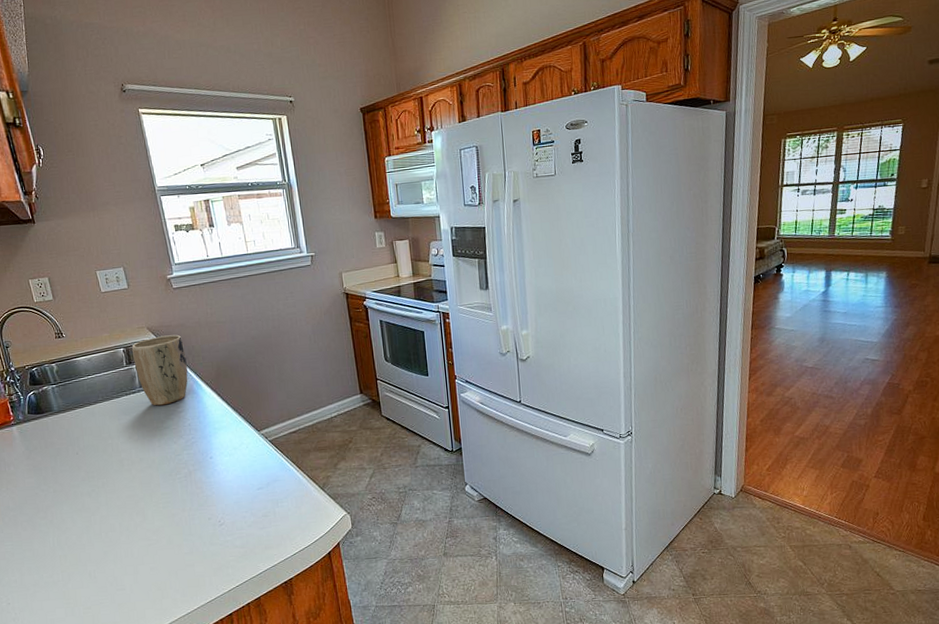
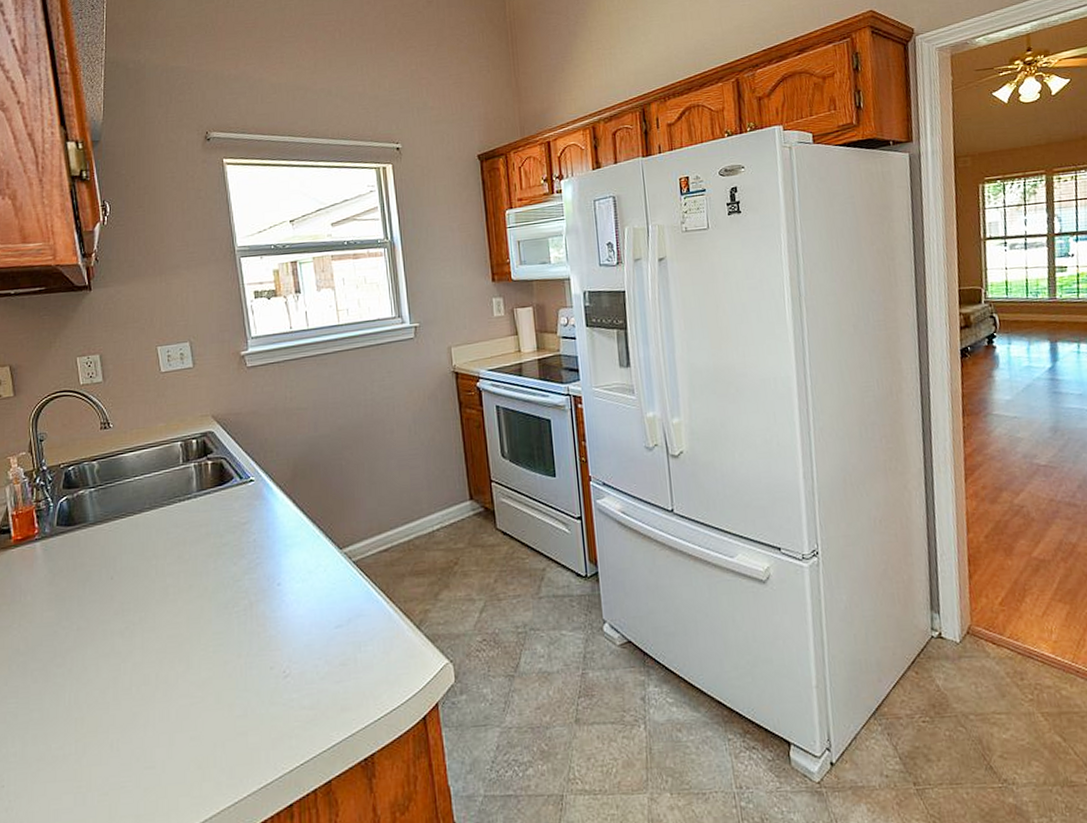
plant pot: present [131,334,188,406] -> none [191,424,257,516]

